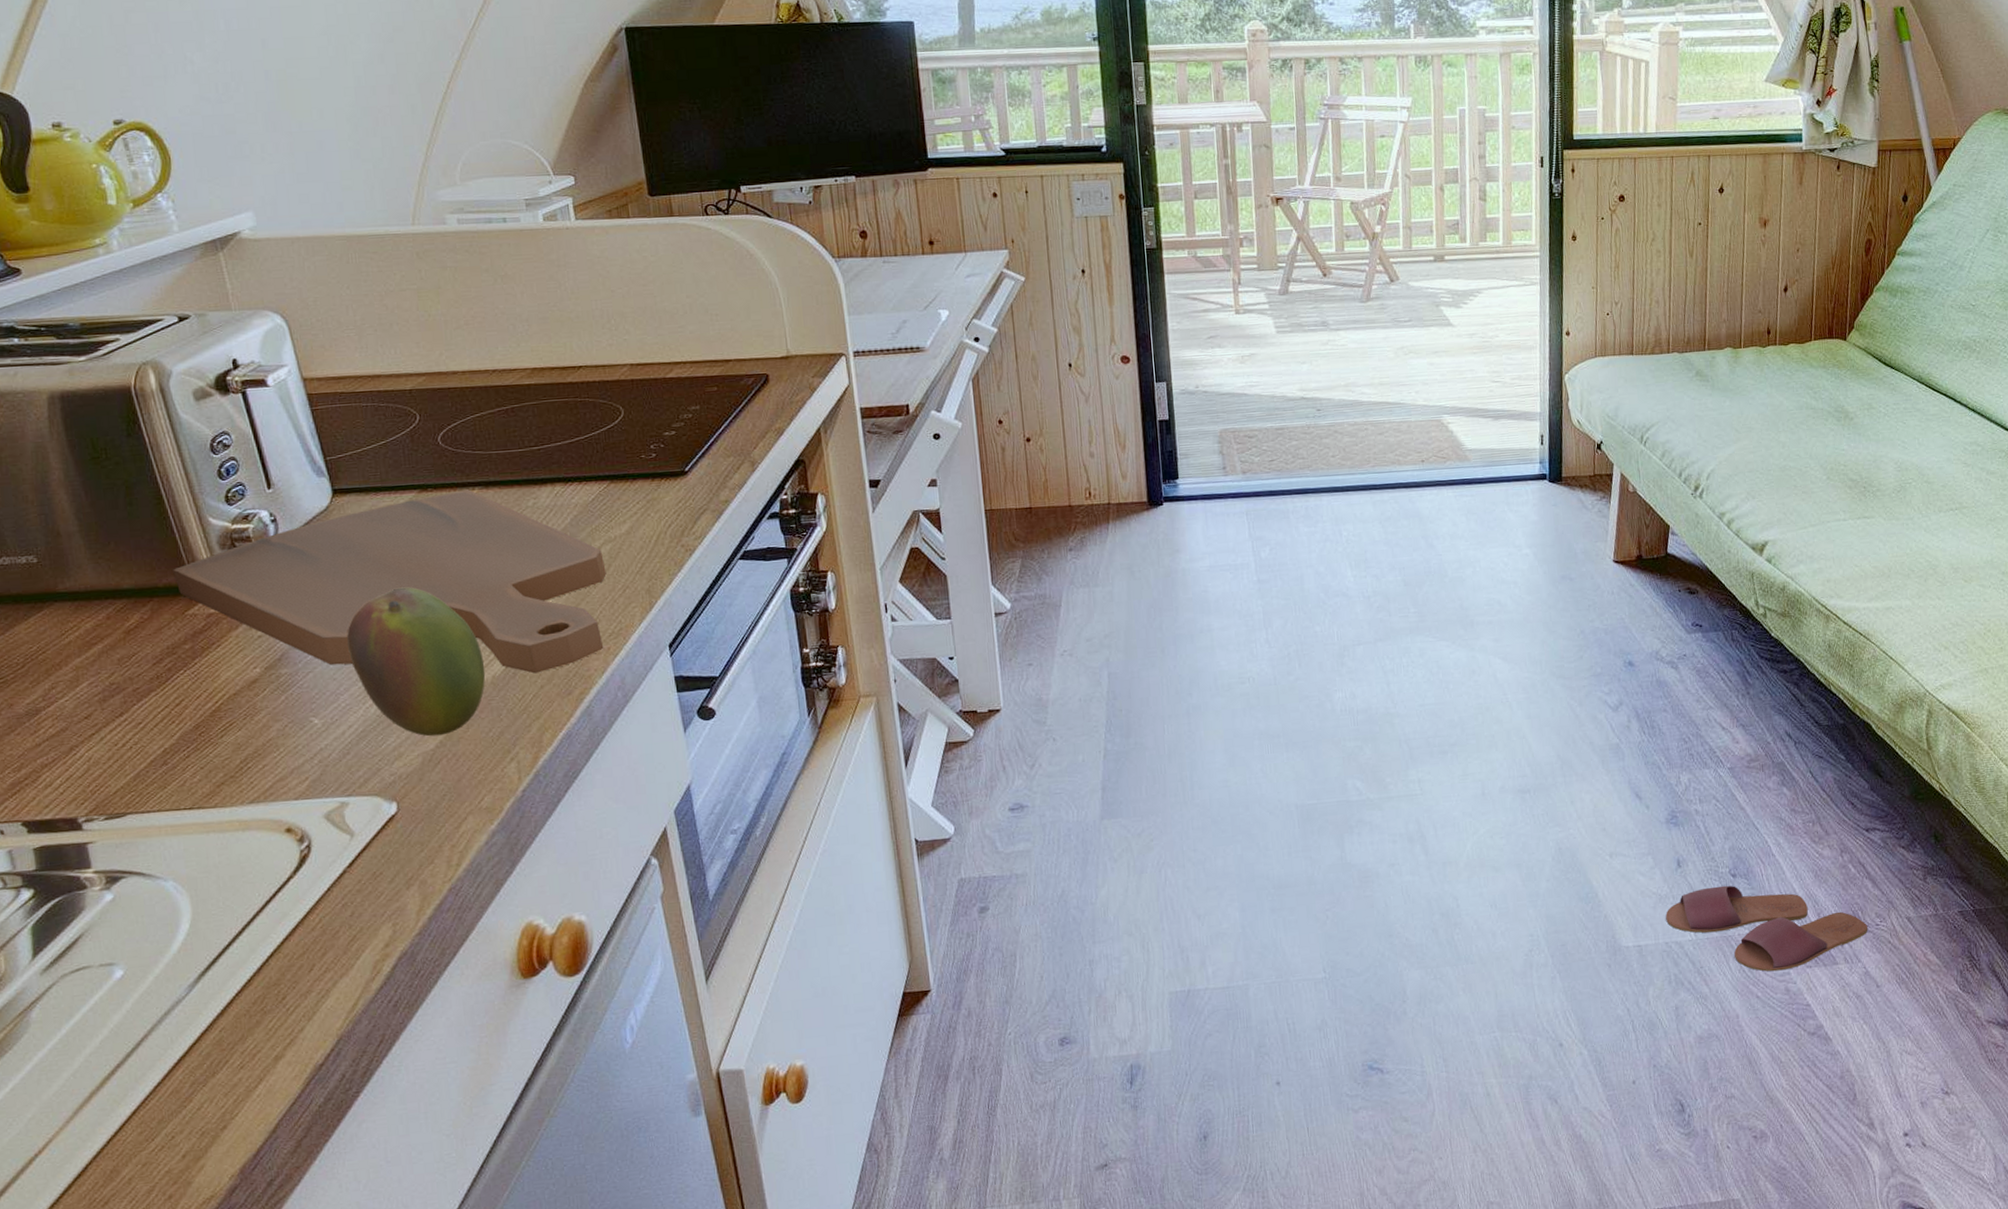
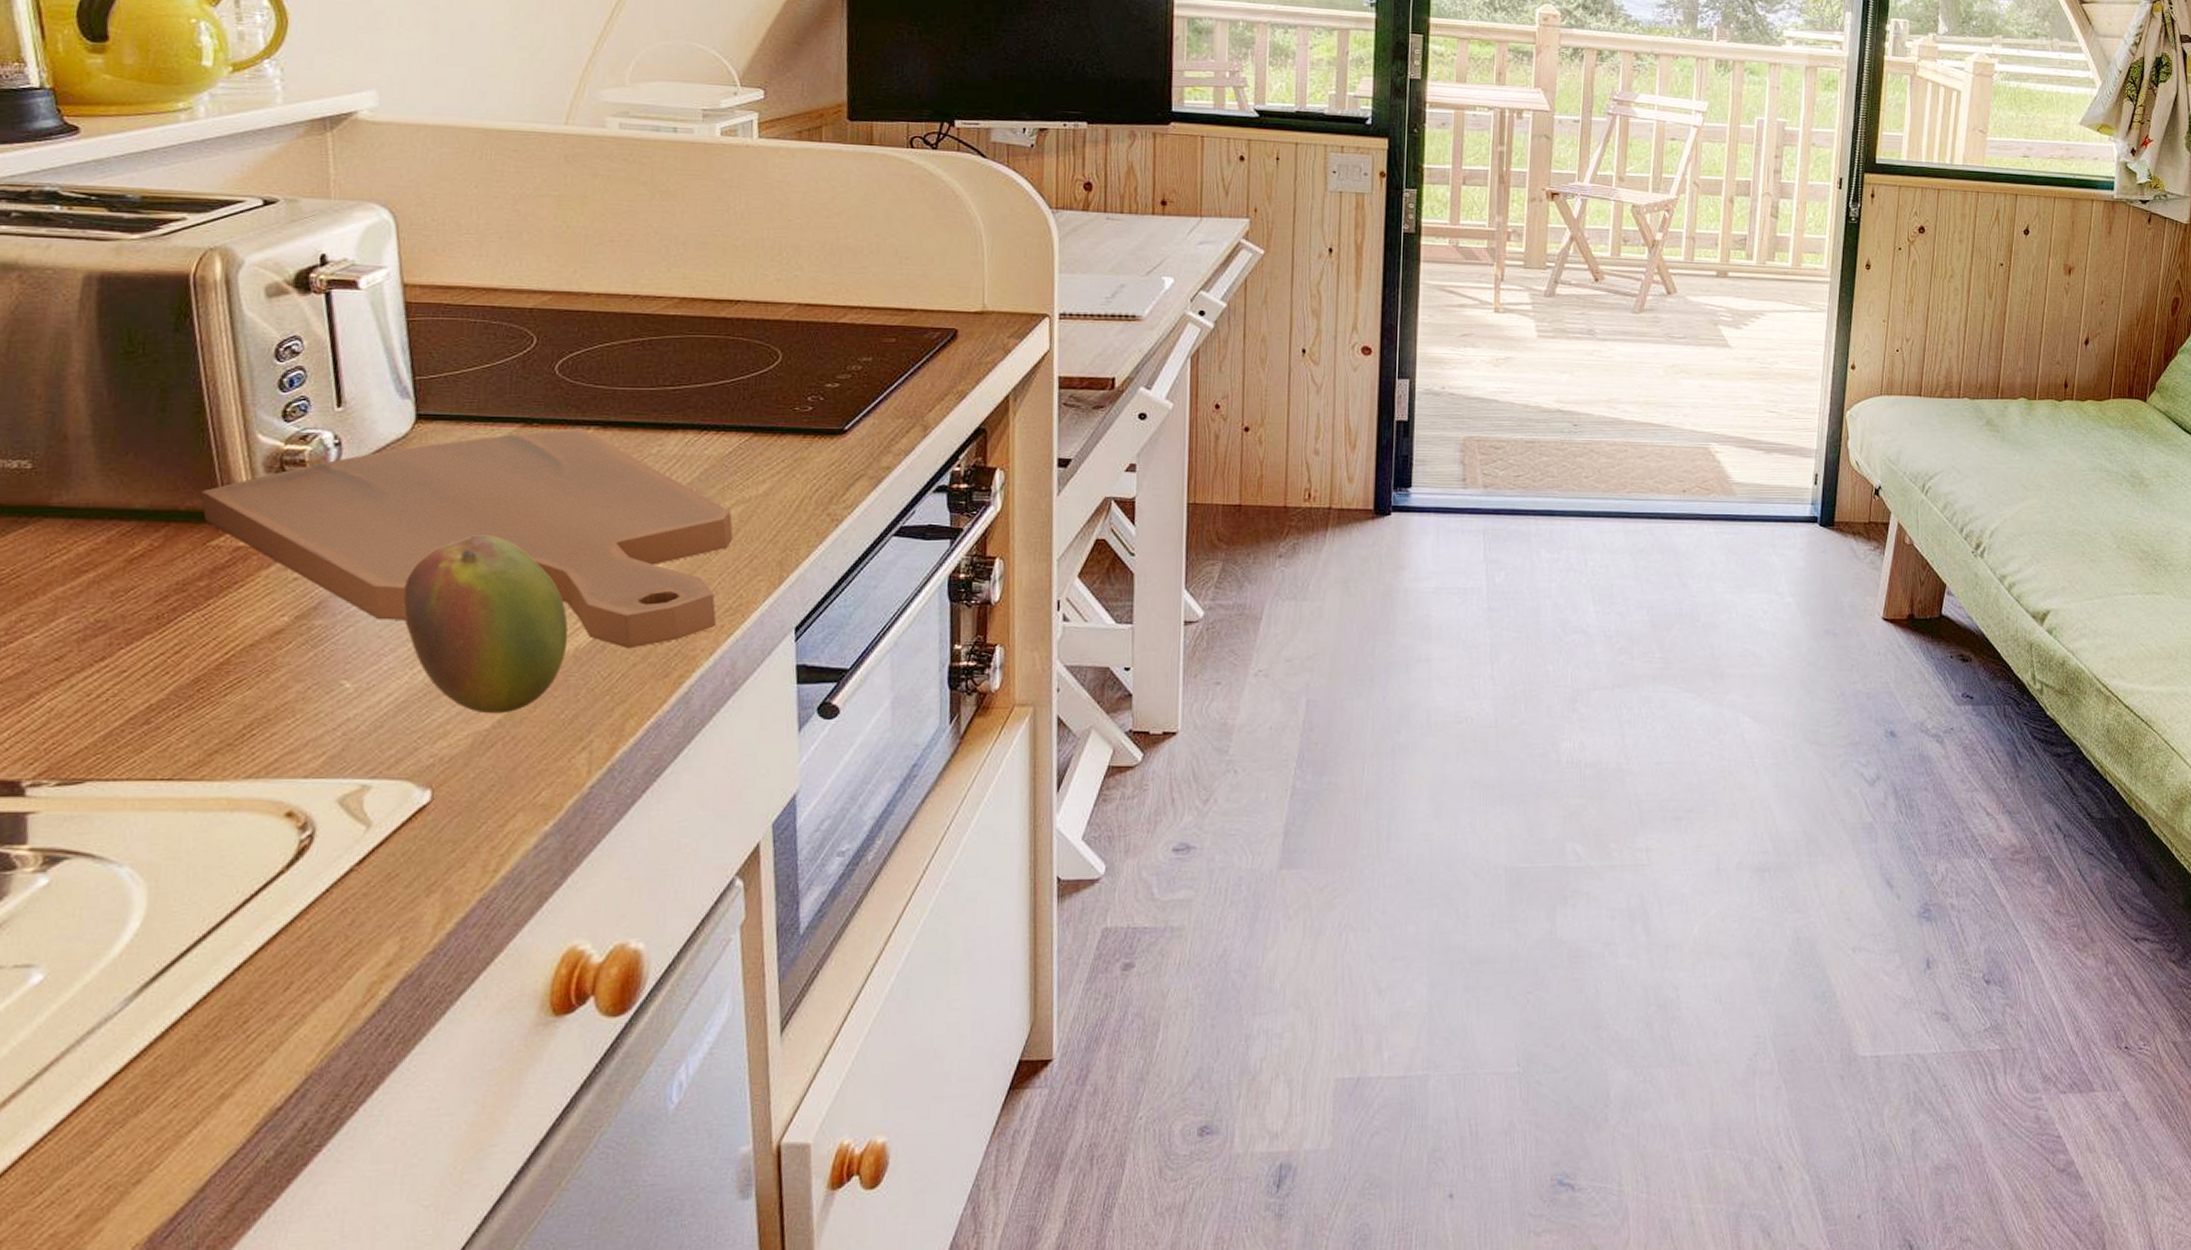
slippers: present [1666,885,1868,972] -> none [1909,992,2130,1096]

